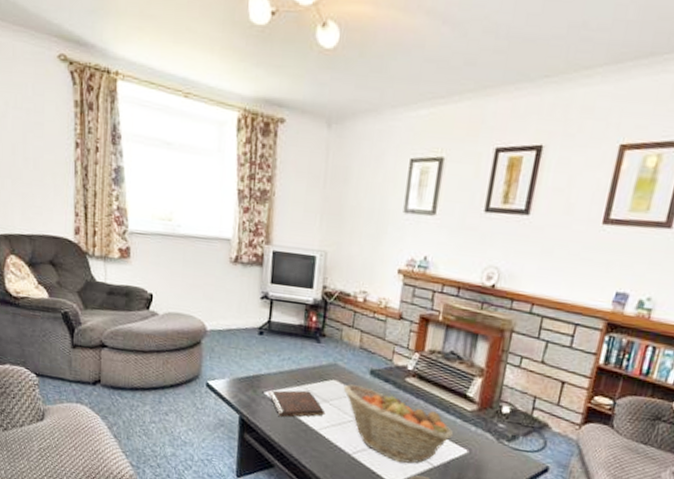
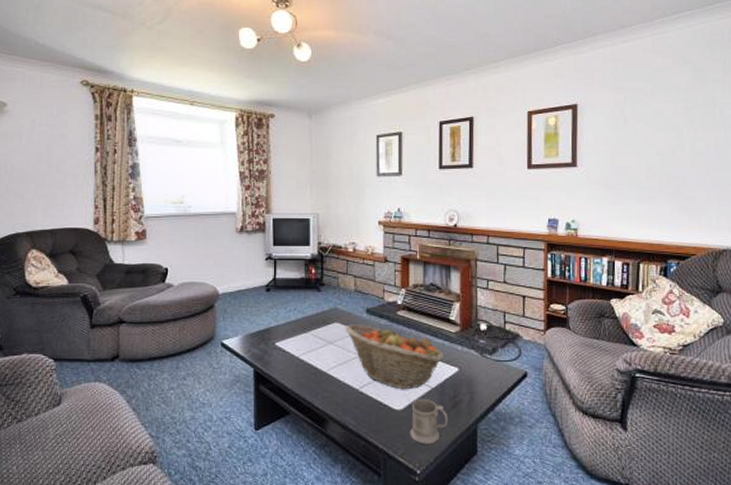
book: present [267,390,326,417] -> none [278,336,332,363]

